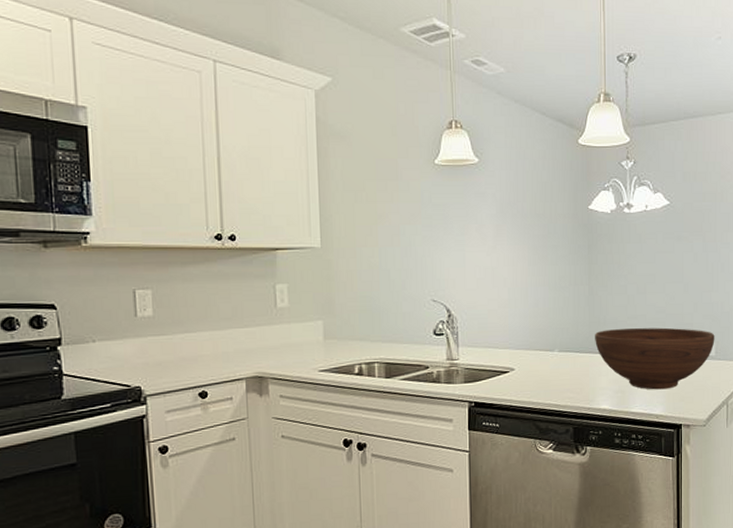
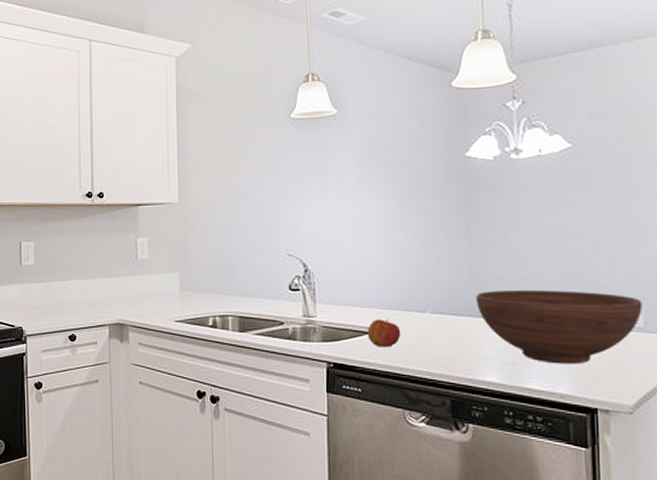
apple: none [504,358,534,385] -> present [367,318,401,348]

